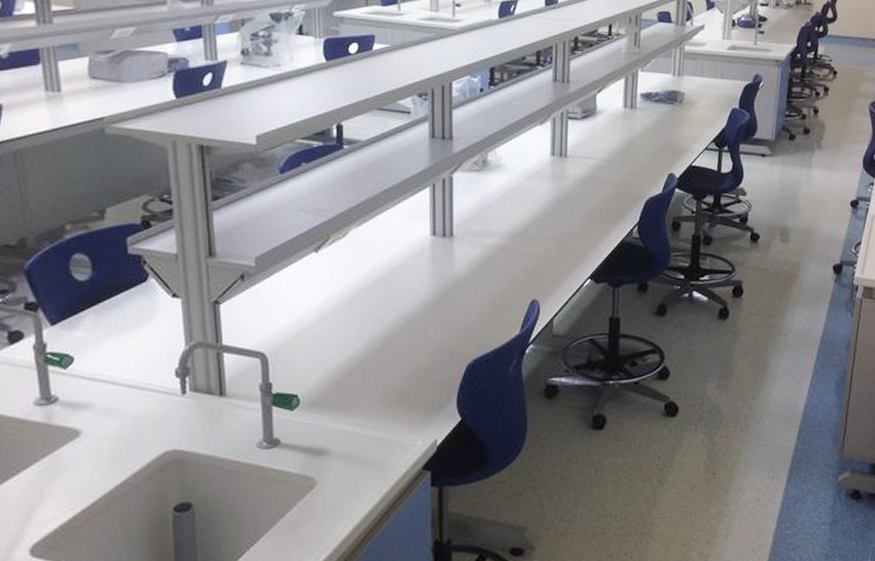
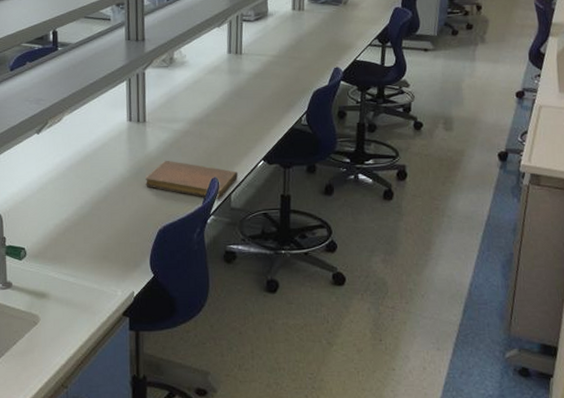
notebook: none [452,281,562,325] -> present [146,160,238,199]

